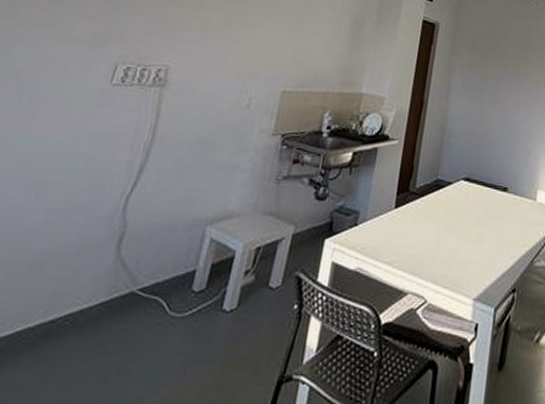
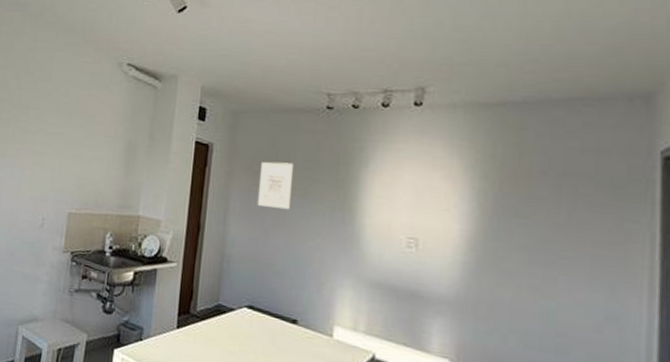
wall art: none [476,42,509,86] -> present [257,161,294,210]

